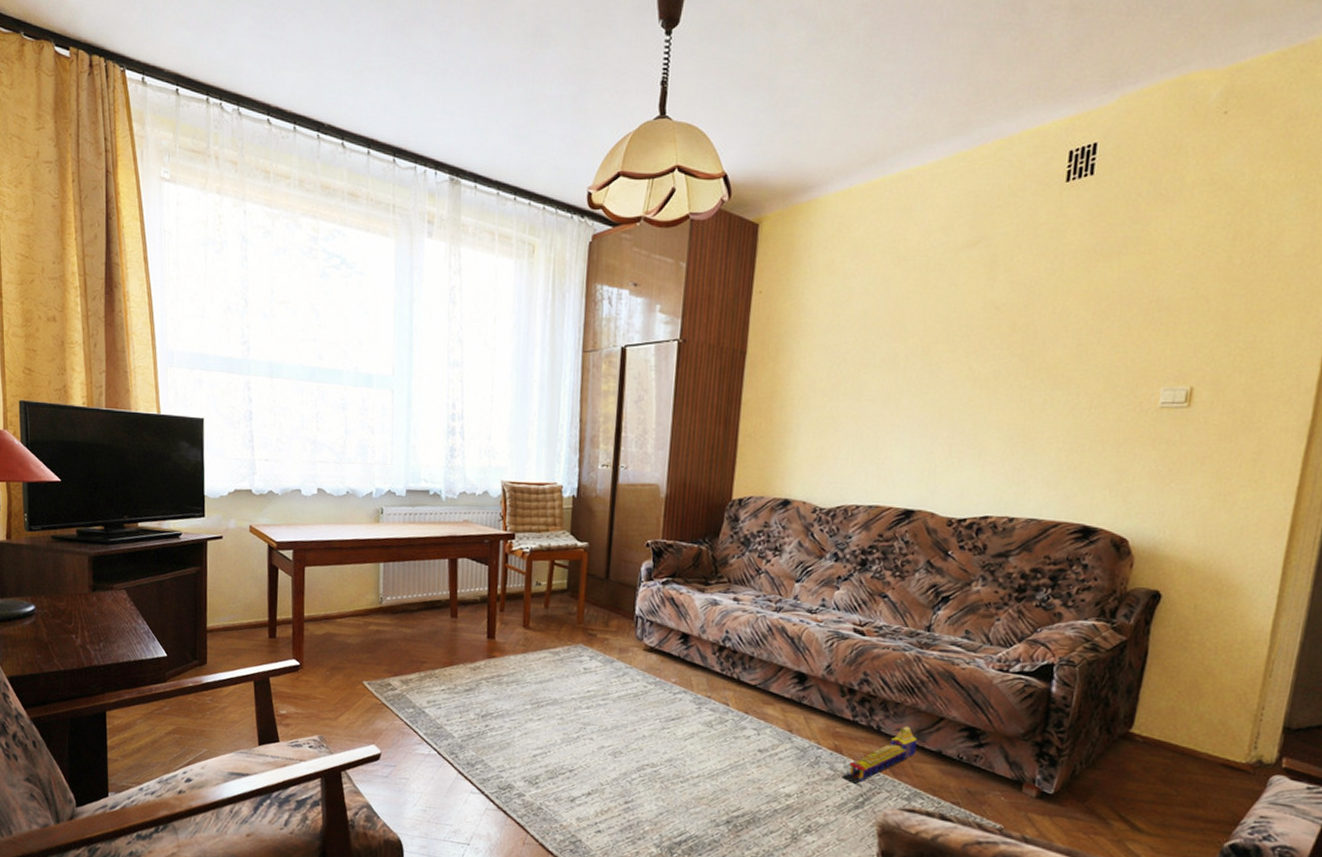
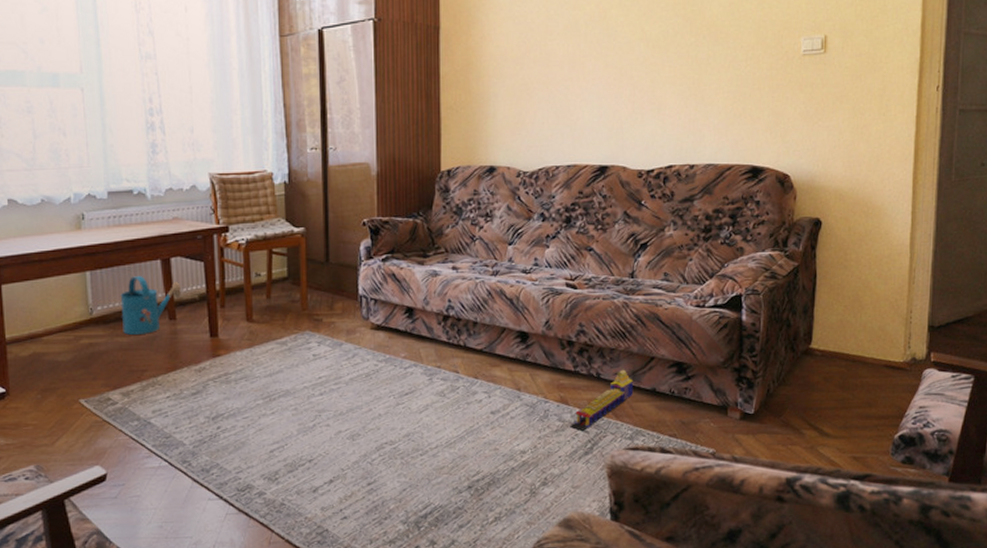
watering can: none [408,572,465,628] -> present [120,276,181,335]

